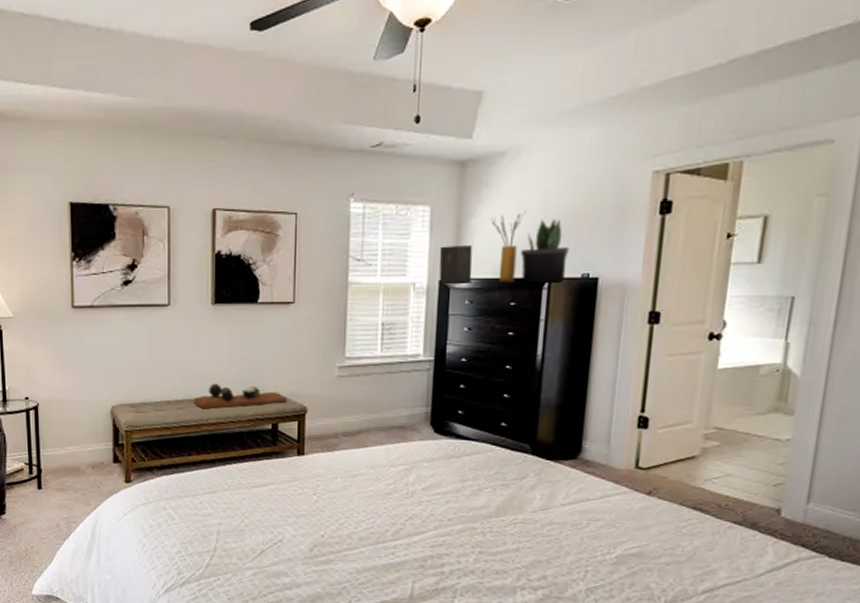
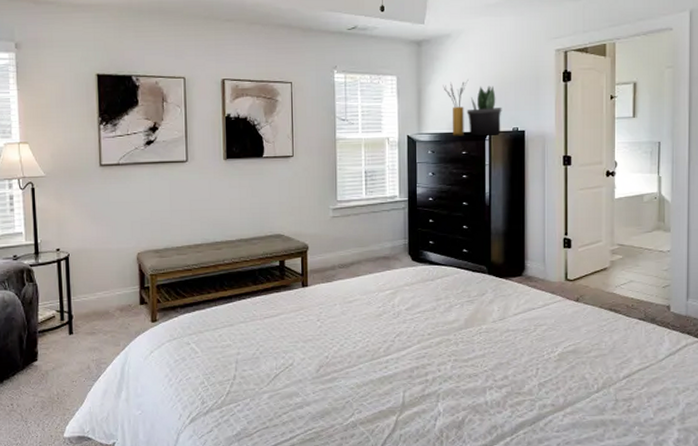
decorative tray: present [193,383,287,410] -> none [211,228,291,251]
decorative box: present [439,246,473,285] -> none [406,107,432,139]

